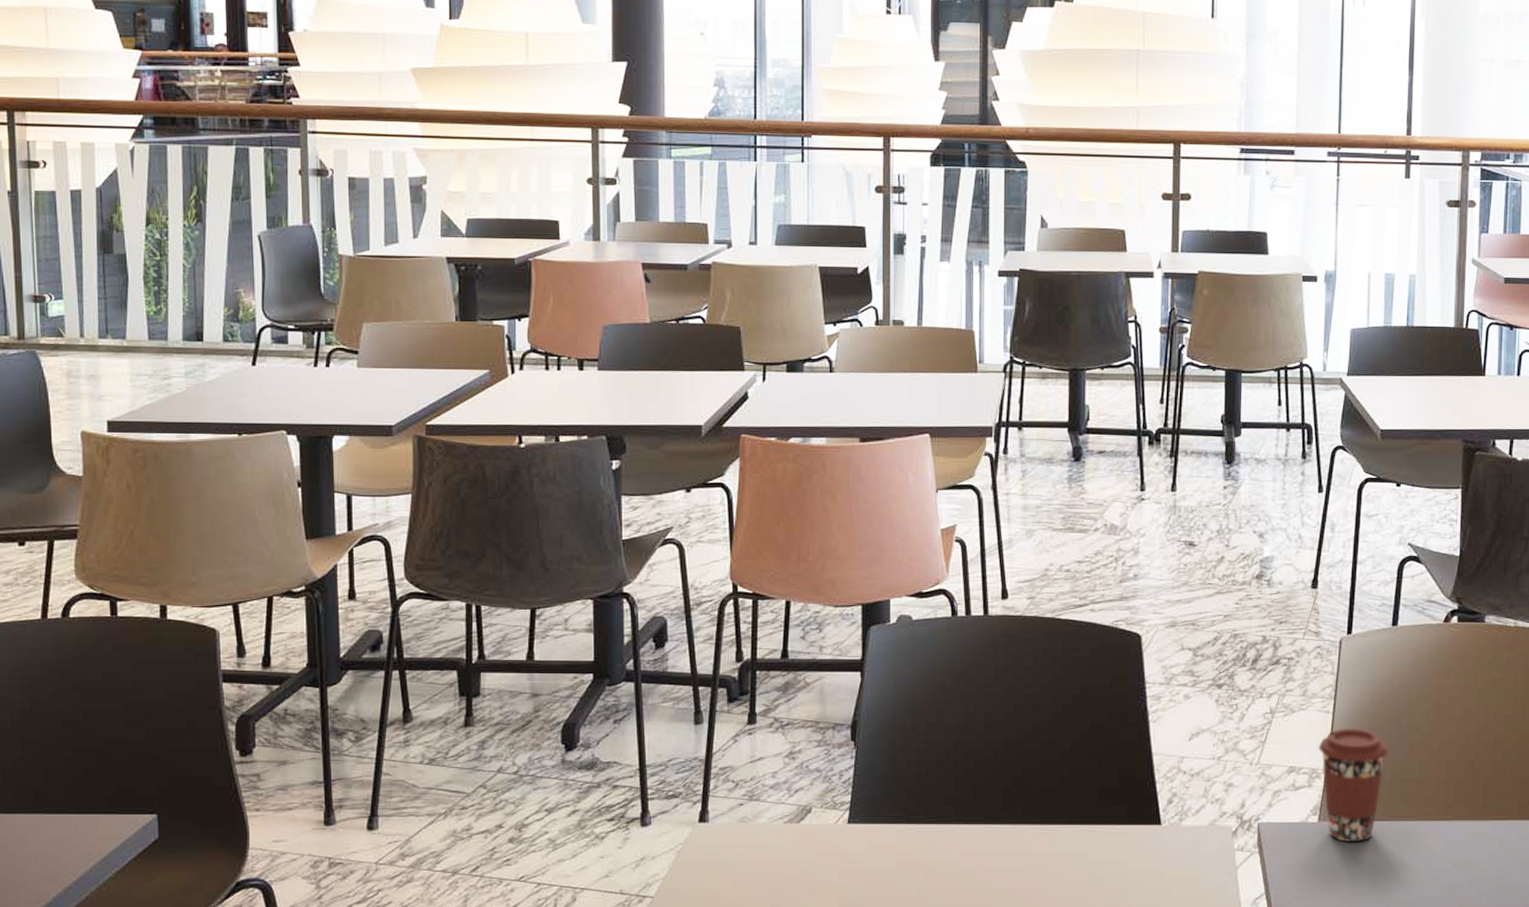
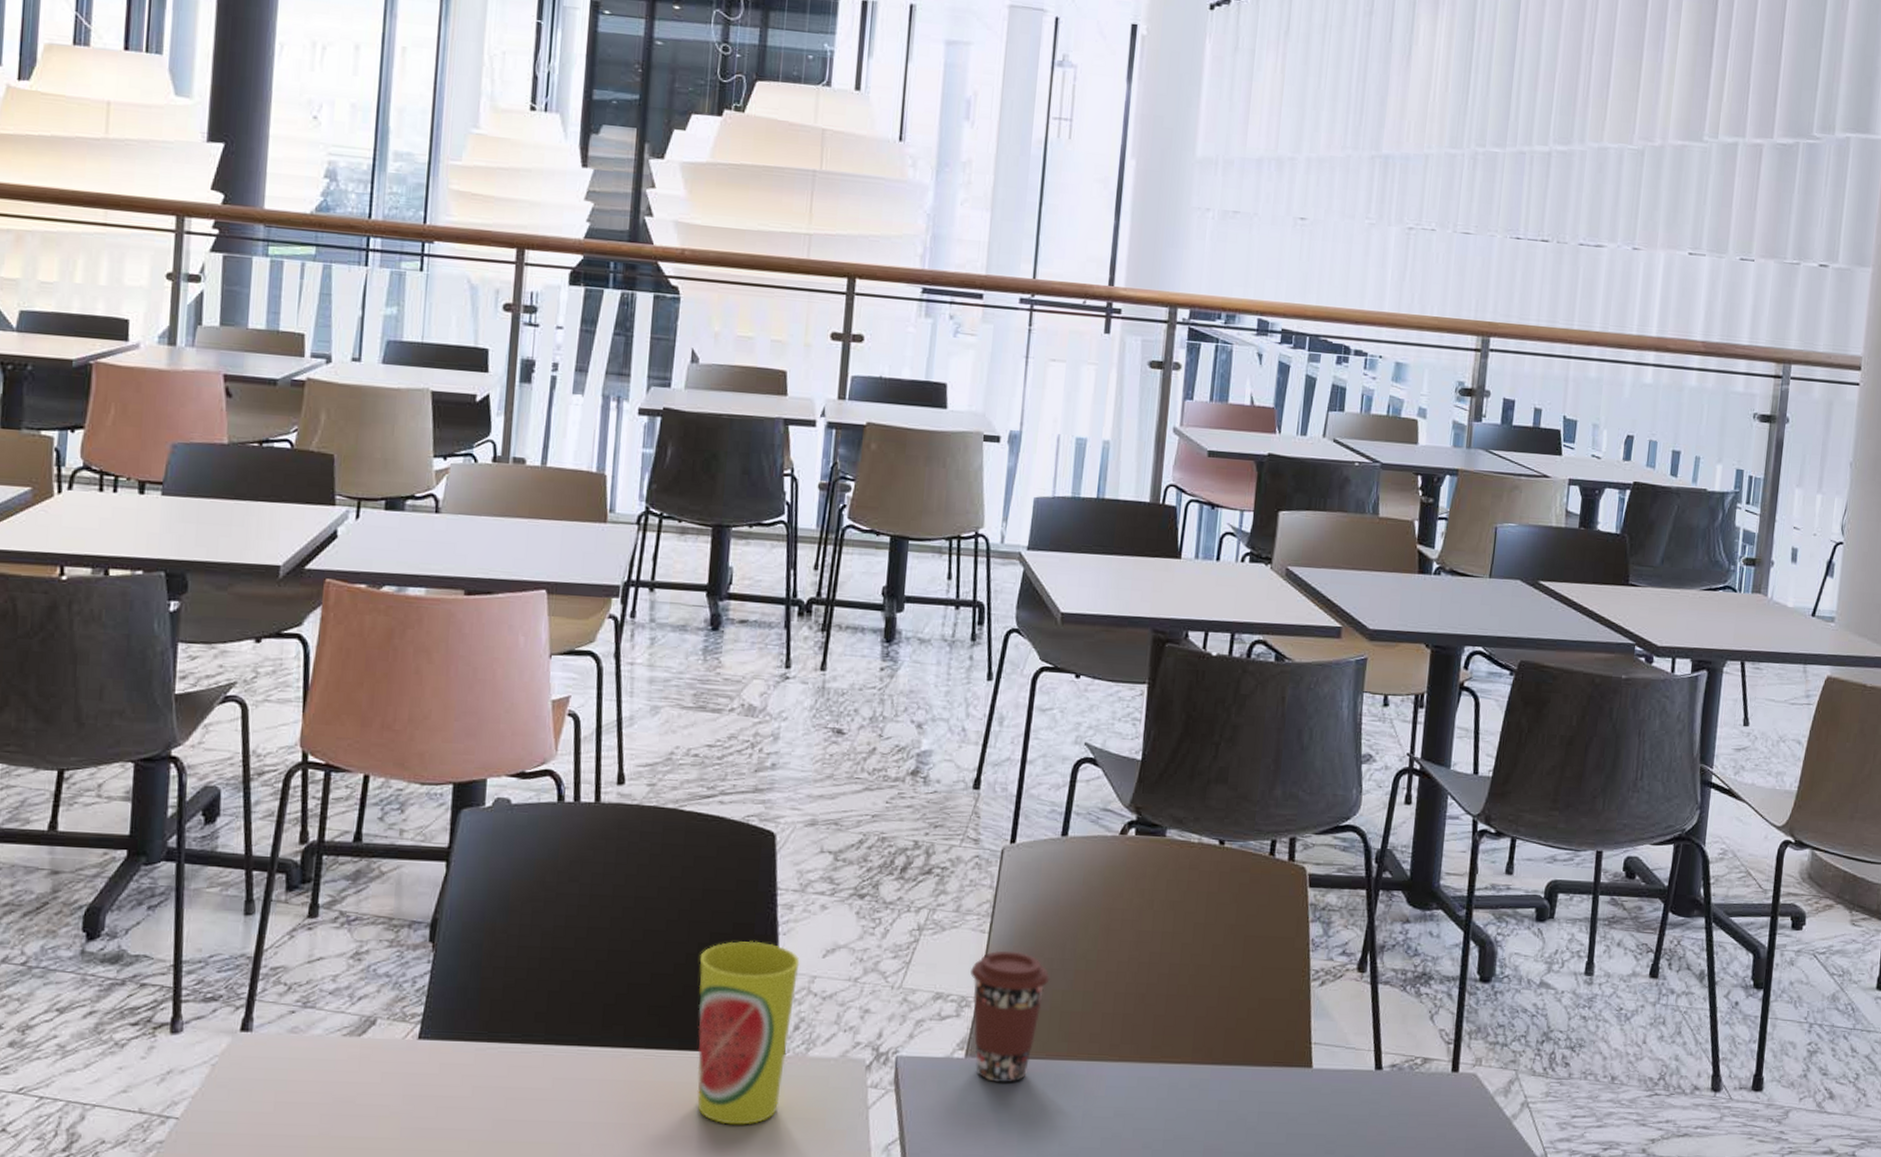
cup: none [1082,728,1169,887] -> present [697,941,800,1125]

